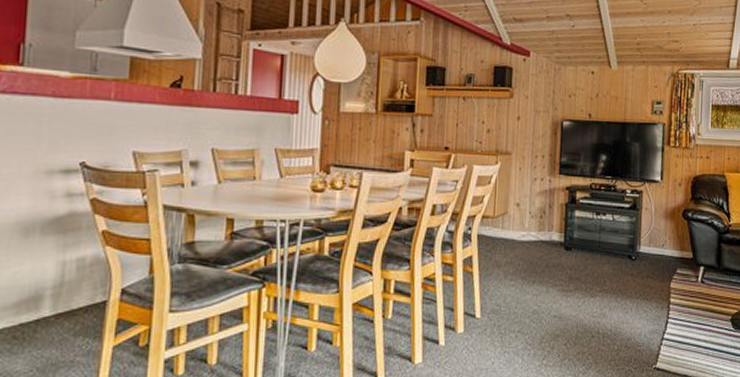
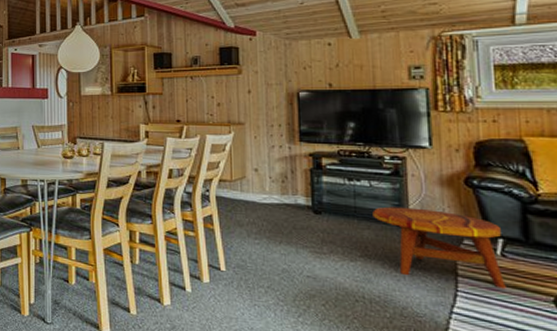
side table: none [612,240,703,312] -> present [372,206,506,289]

